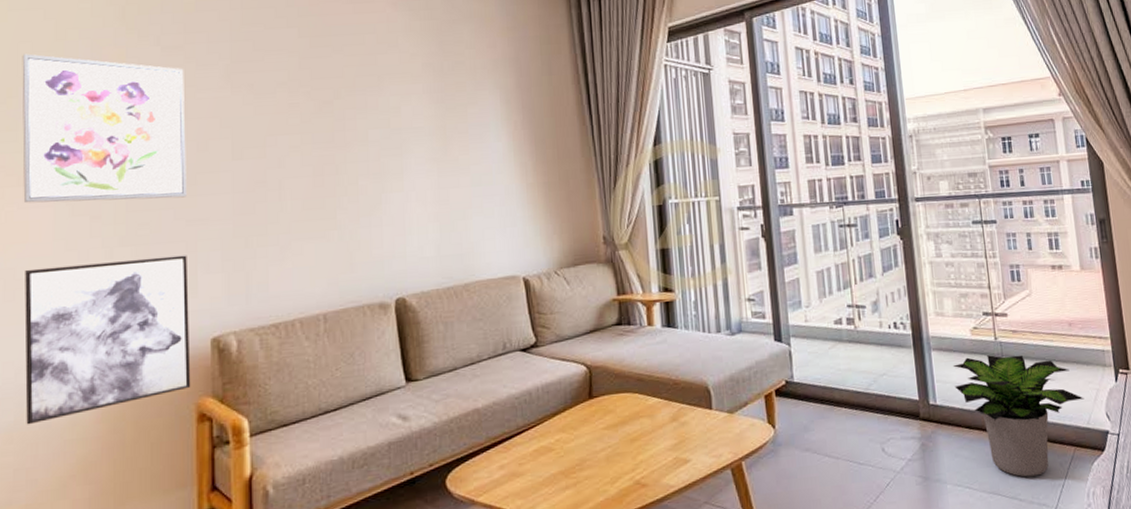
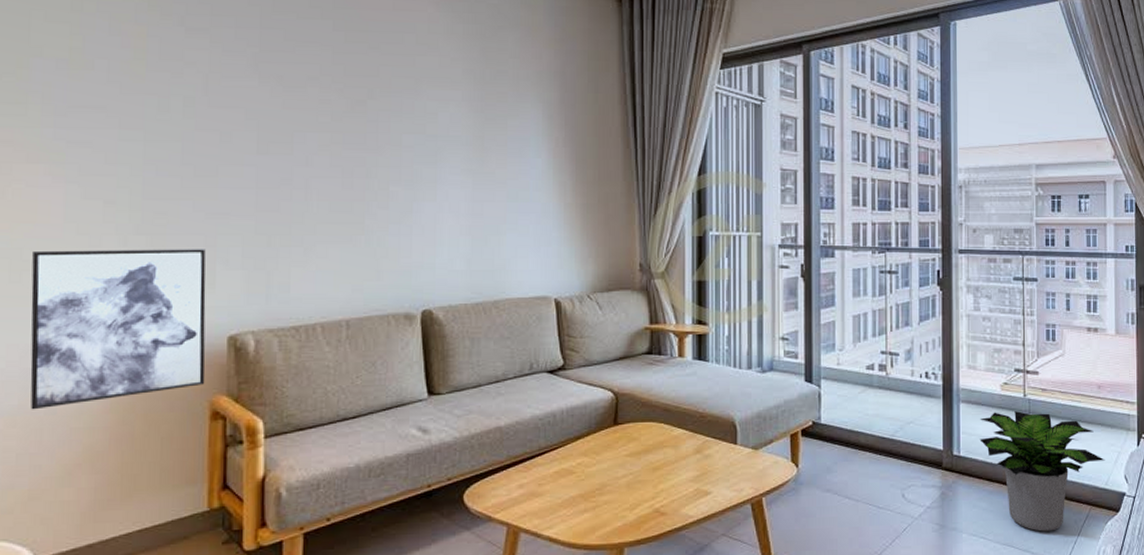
wall art: present [22,53,187,204] -> none [32,22,209,189]

